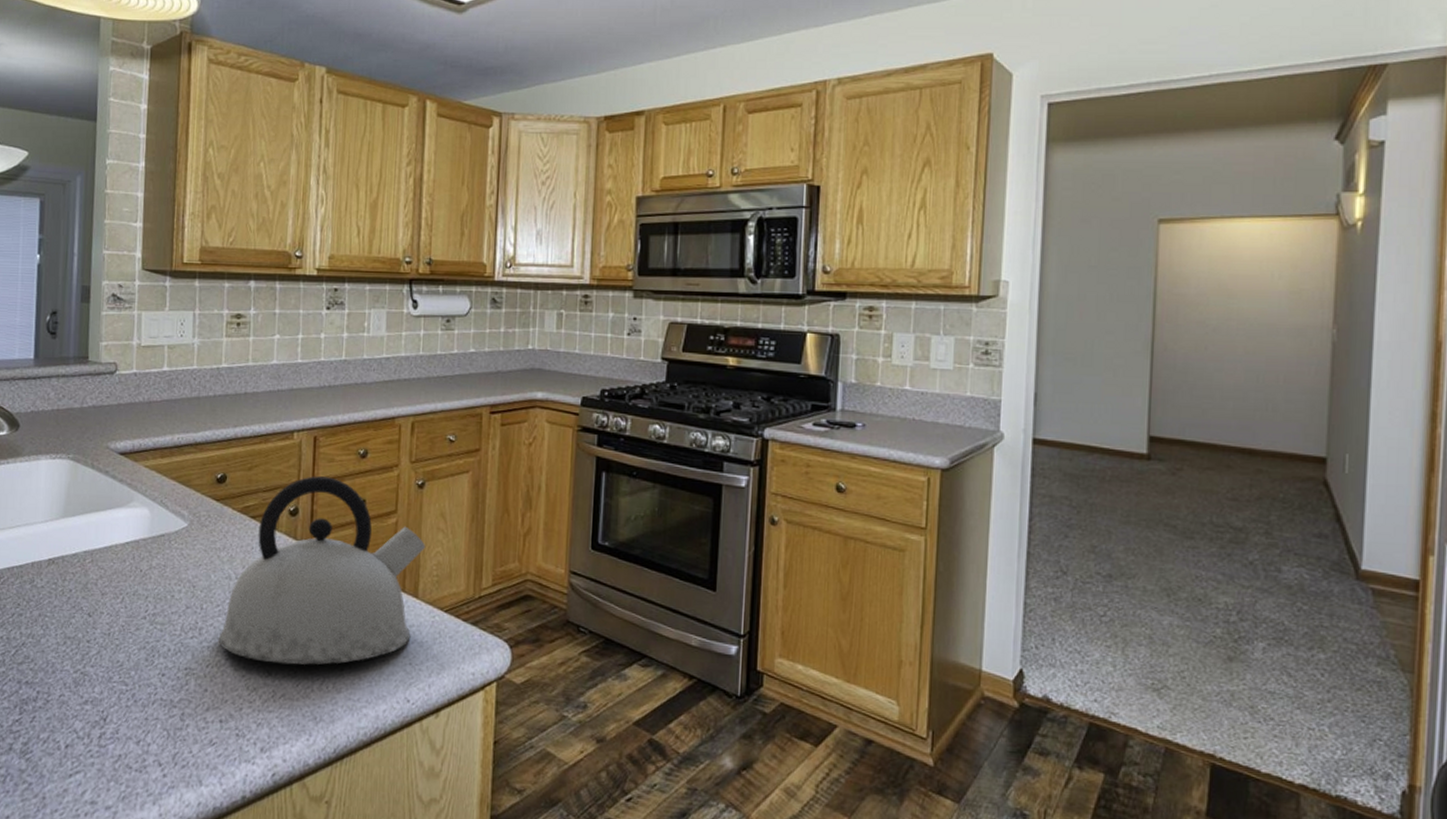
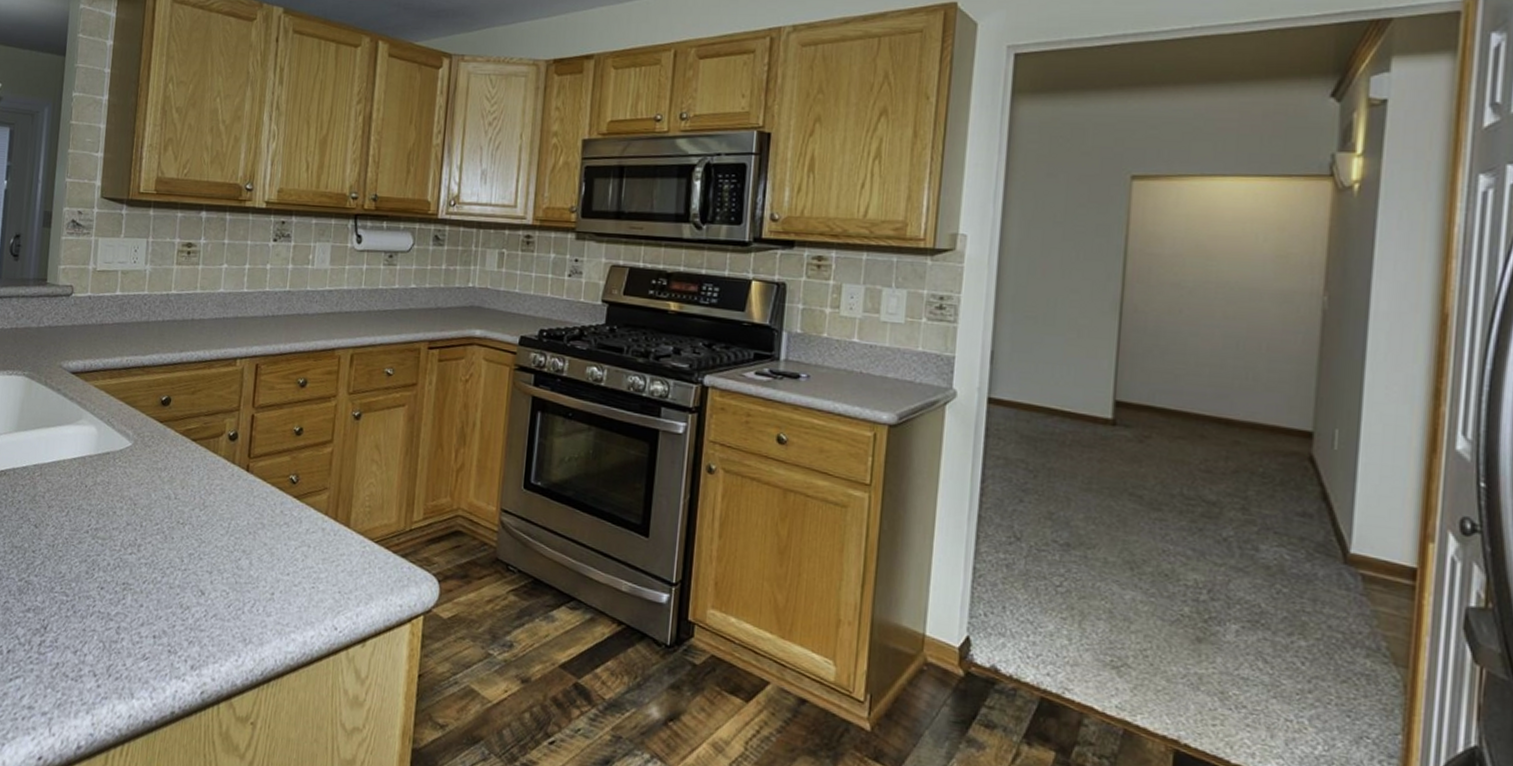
kettle: present [219,476,426,665] -> none [156,402,360,588]

